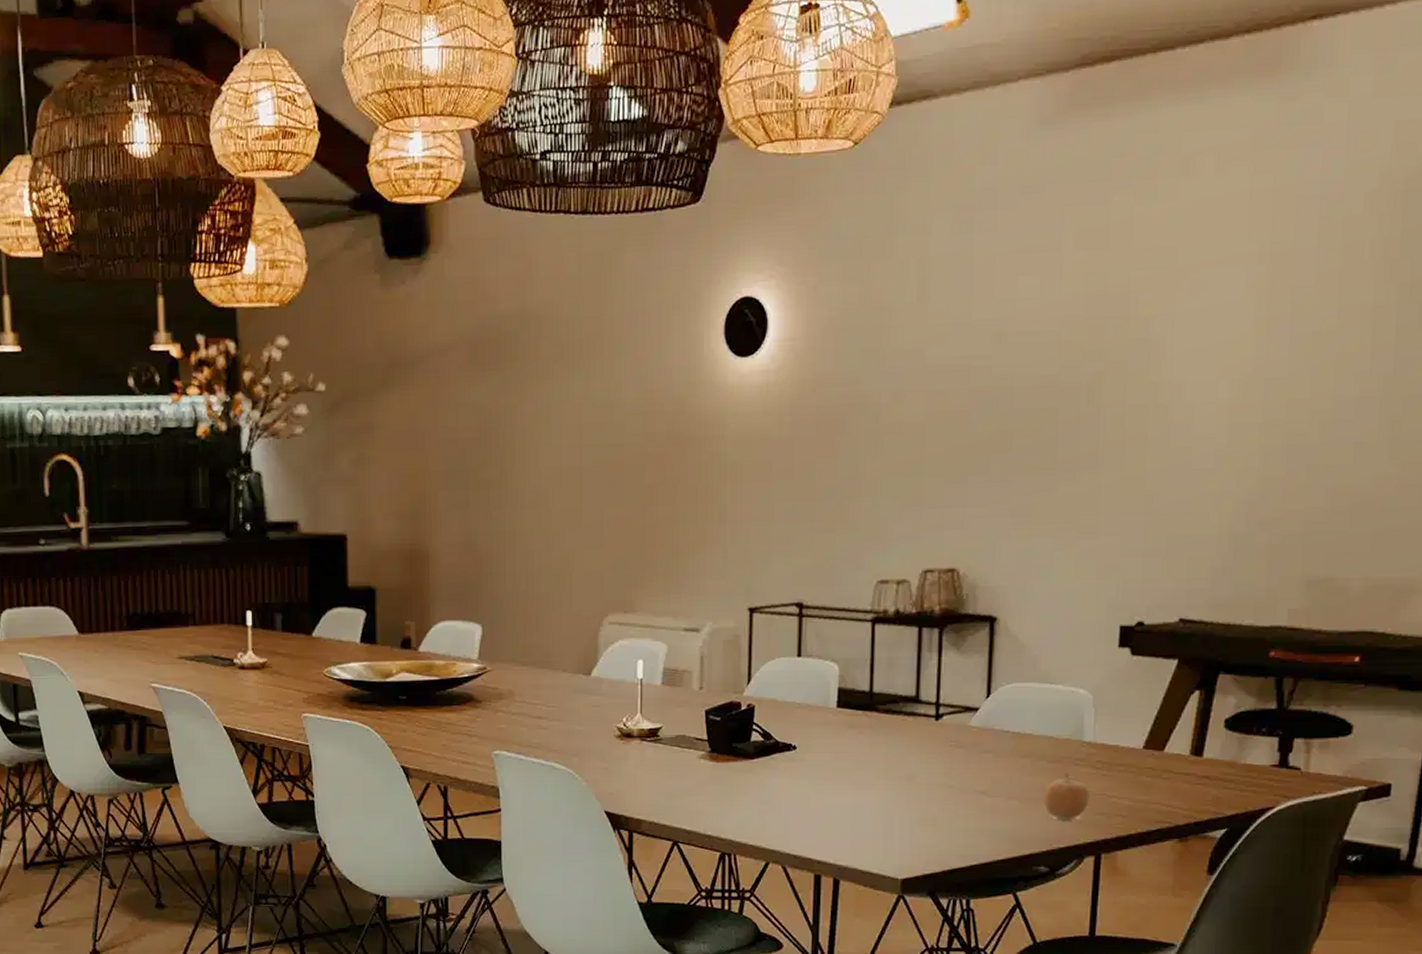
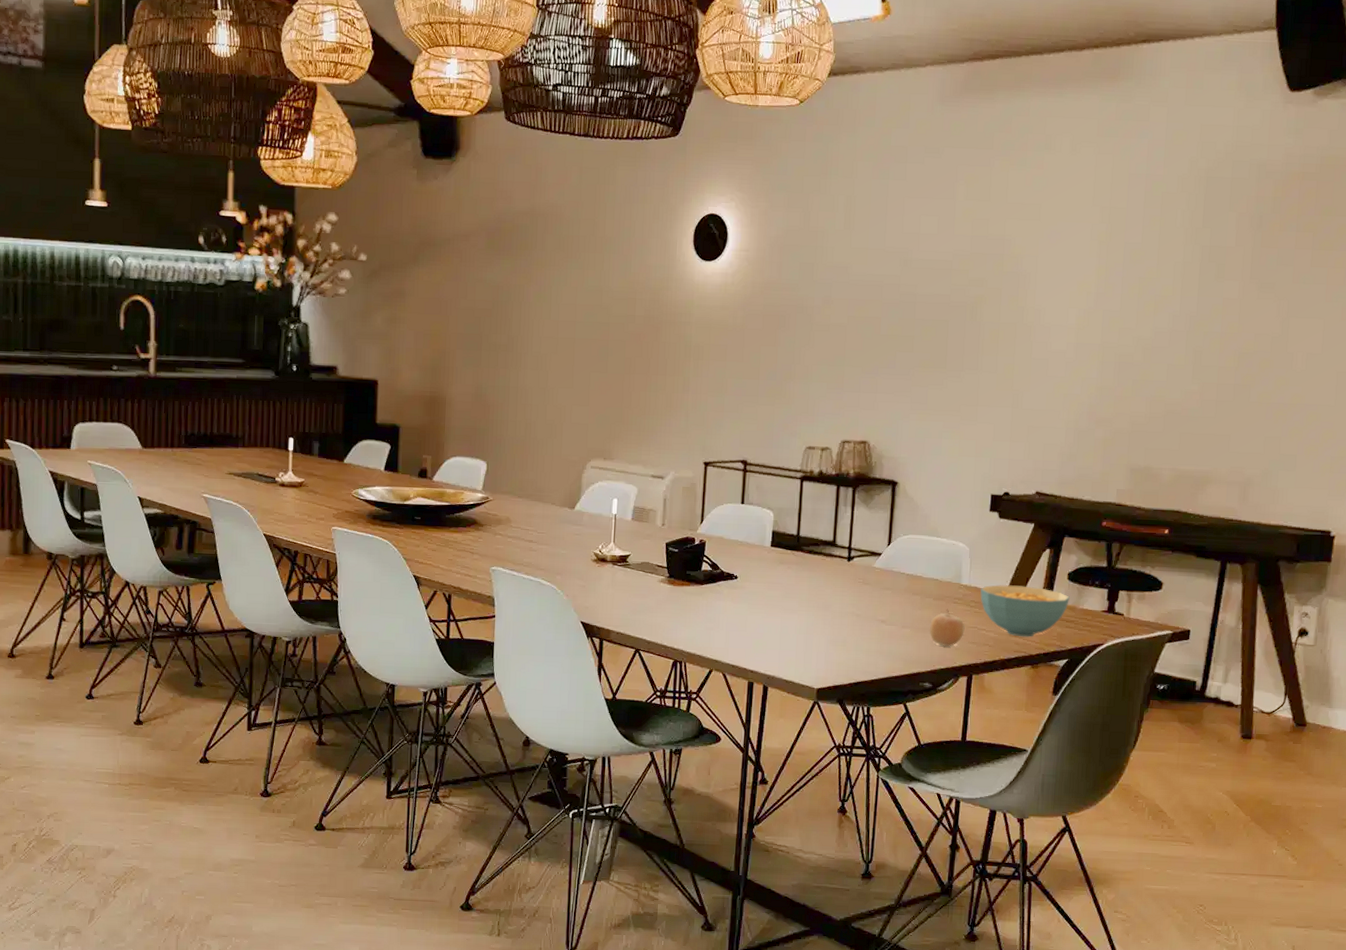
cereal bowl: none [1109,739,1229,803] -> present [980,585,1071,637]

